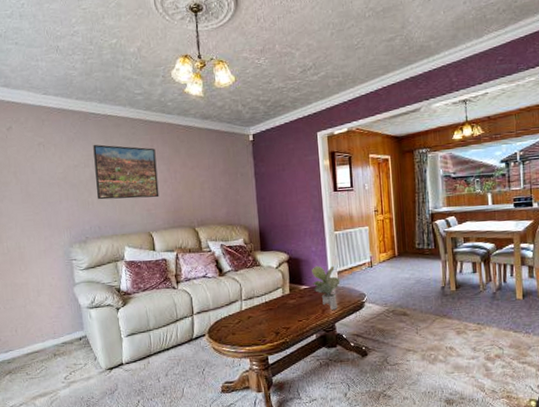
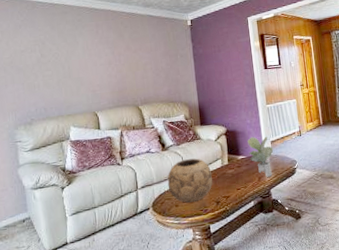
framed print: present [93,144,159,200] -> none [40,31,104,83]
decorative bowl: none [224,286,273,332] -> present [167,158,213,203]

